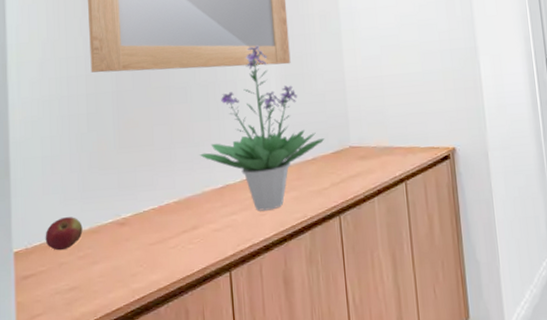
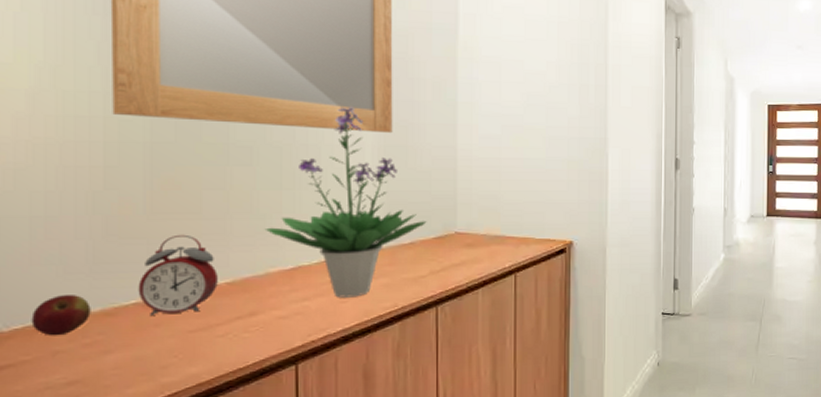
alarm clock: none [113,163,168,232] -> present [138,234,218,315]

